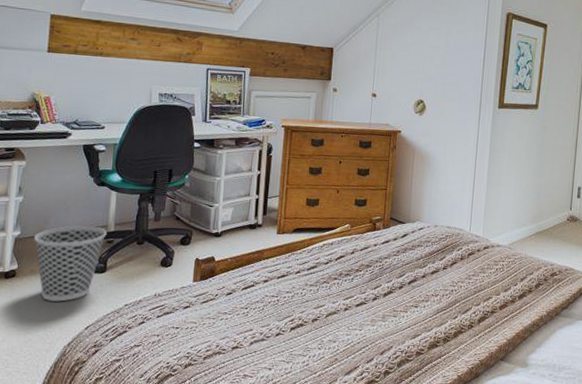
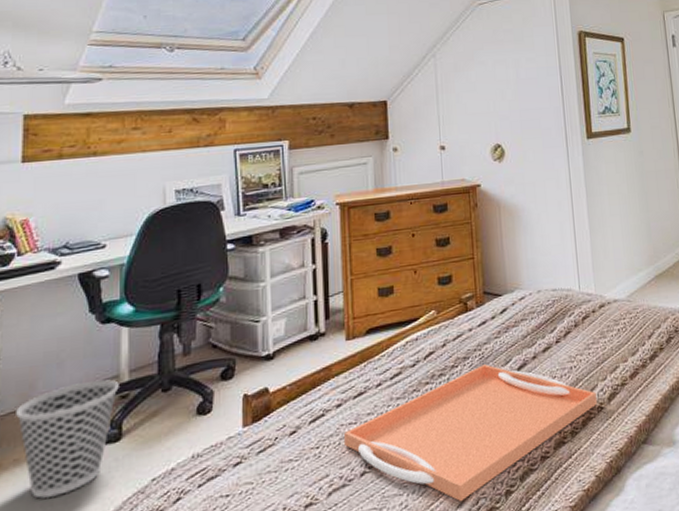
serving tray: none [267,274,469,371] -> present [344,364,597,503]

